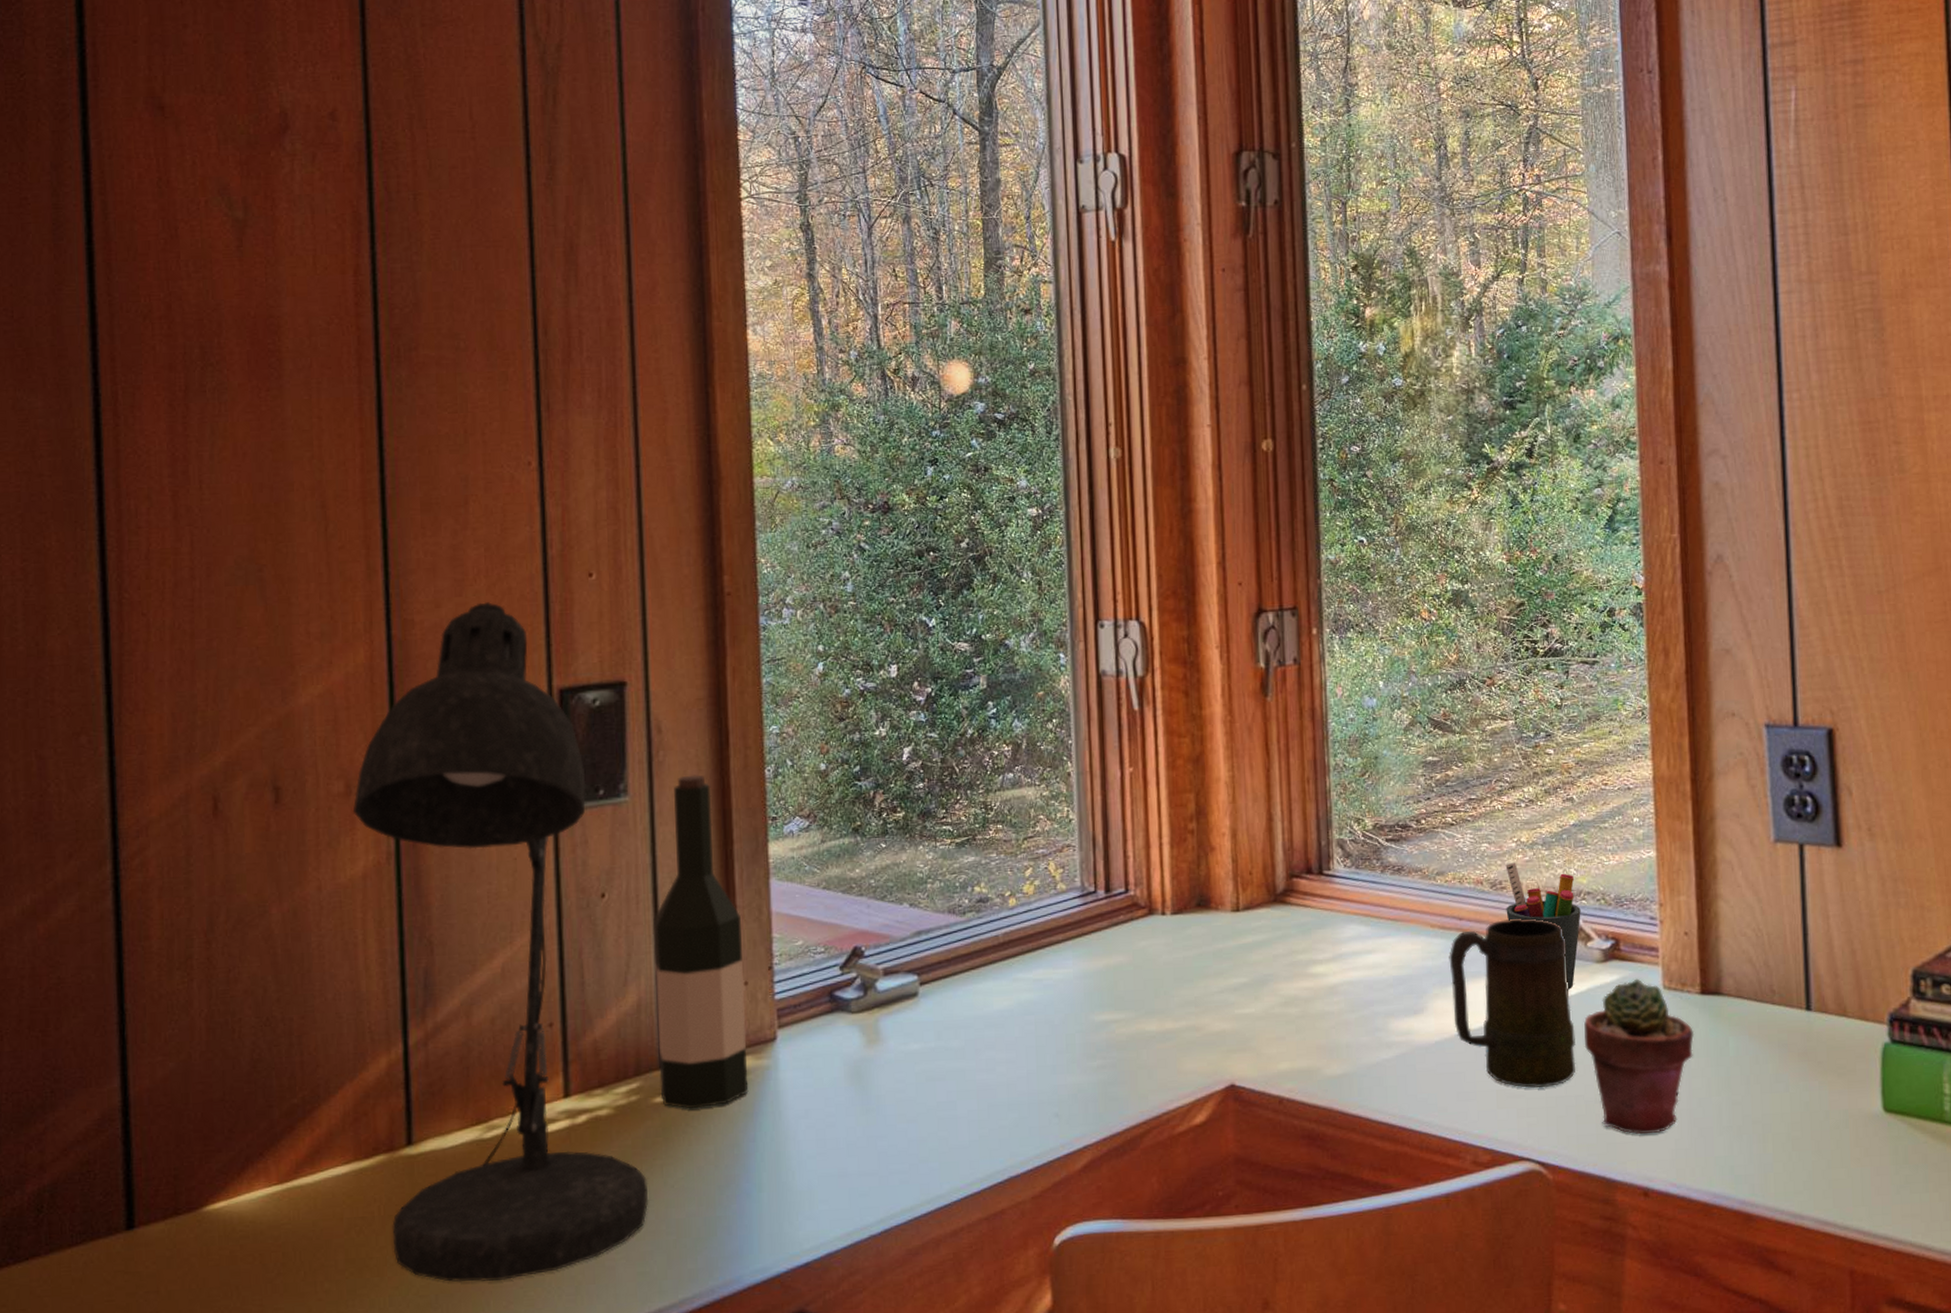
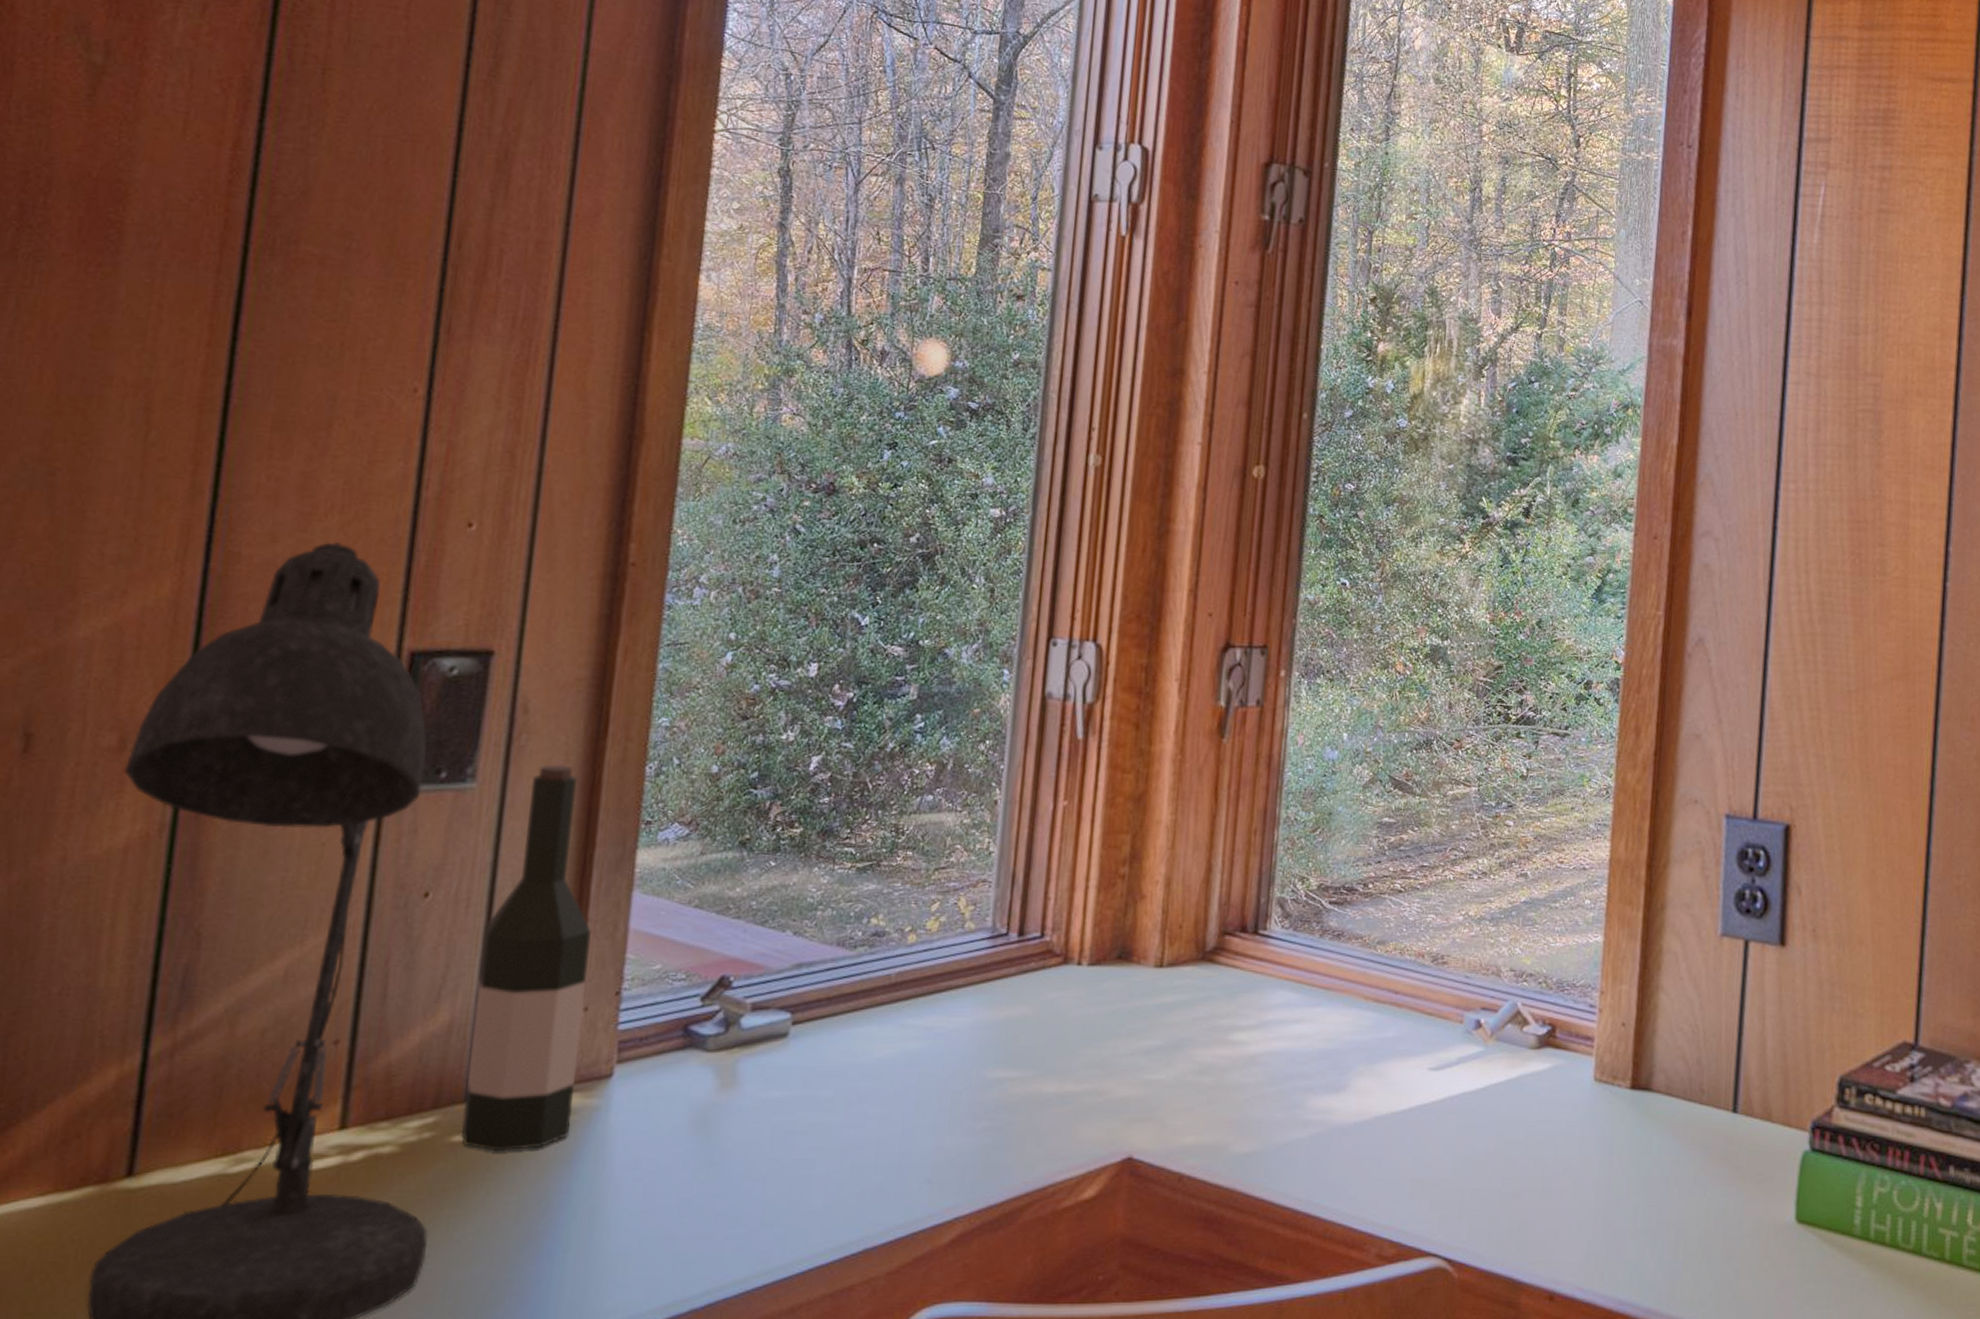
mug: present [1449,918,1576,1088] -> none [1376,997,1502,1179]
pen holder: present [1505,862,1581,990] -> none [1444,936,1521,1076]
potted succulent: present [1584,978,1695,1134] -> none [1507,1068,1620,1234]

